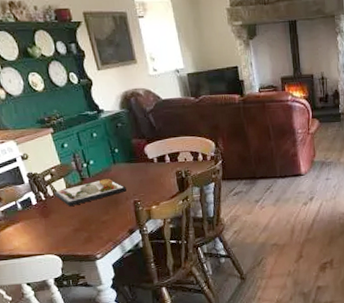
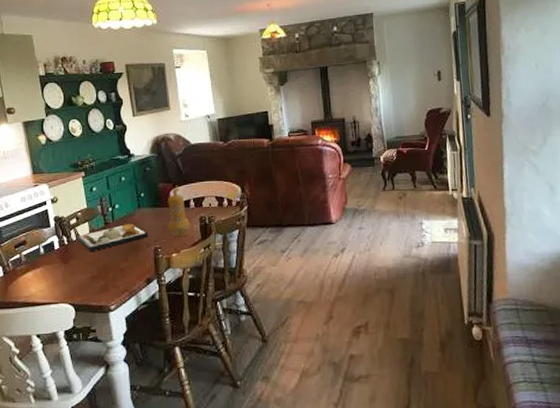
pepper mill: none [143,141,168,191] -> present [168,185,191,238]

